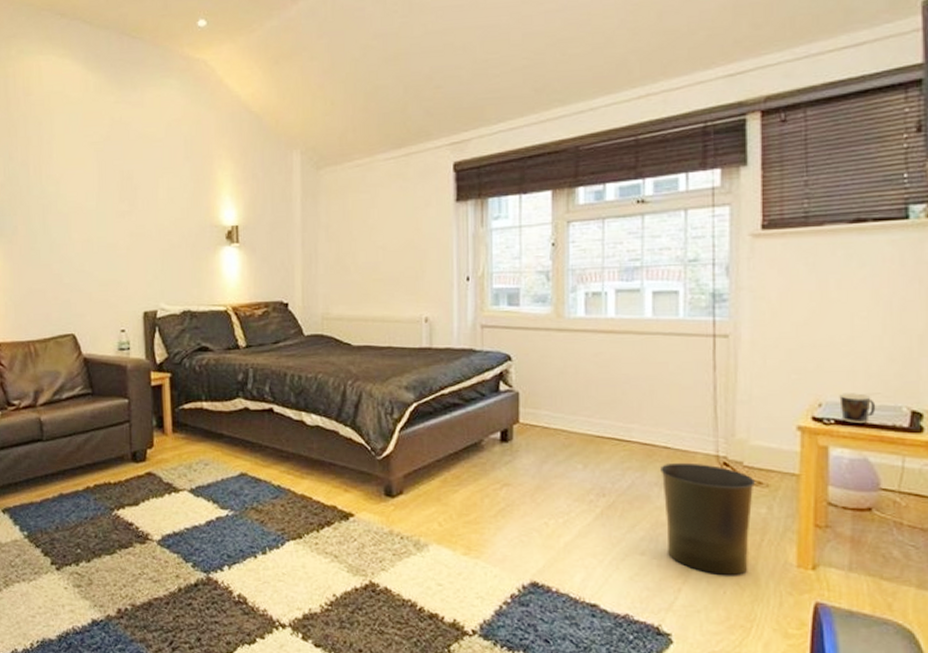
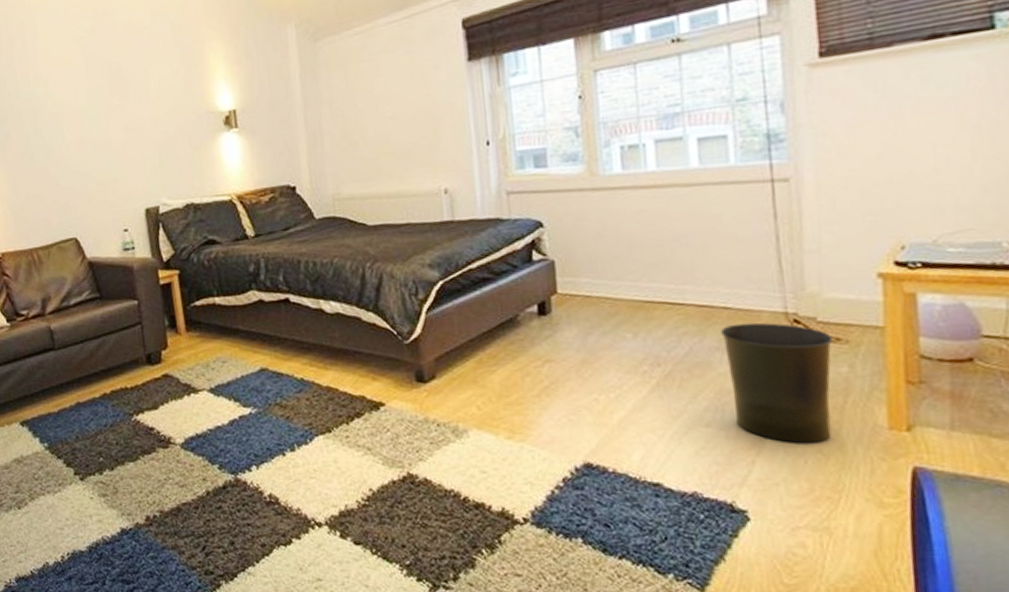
mug: present [839,393,876,423] -> none [925,230,971,265]

